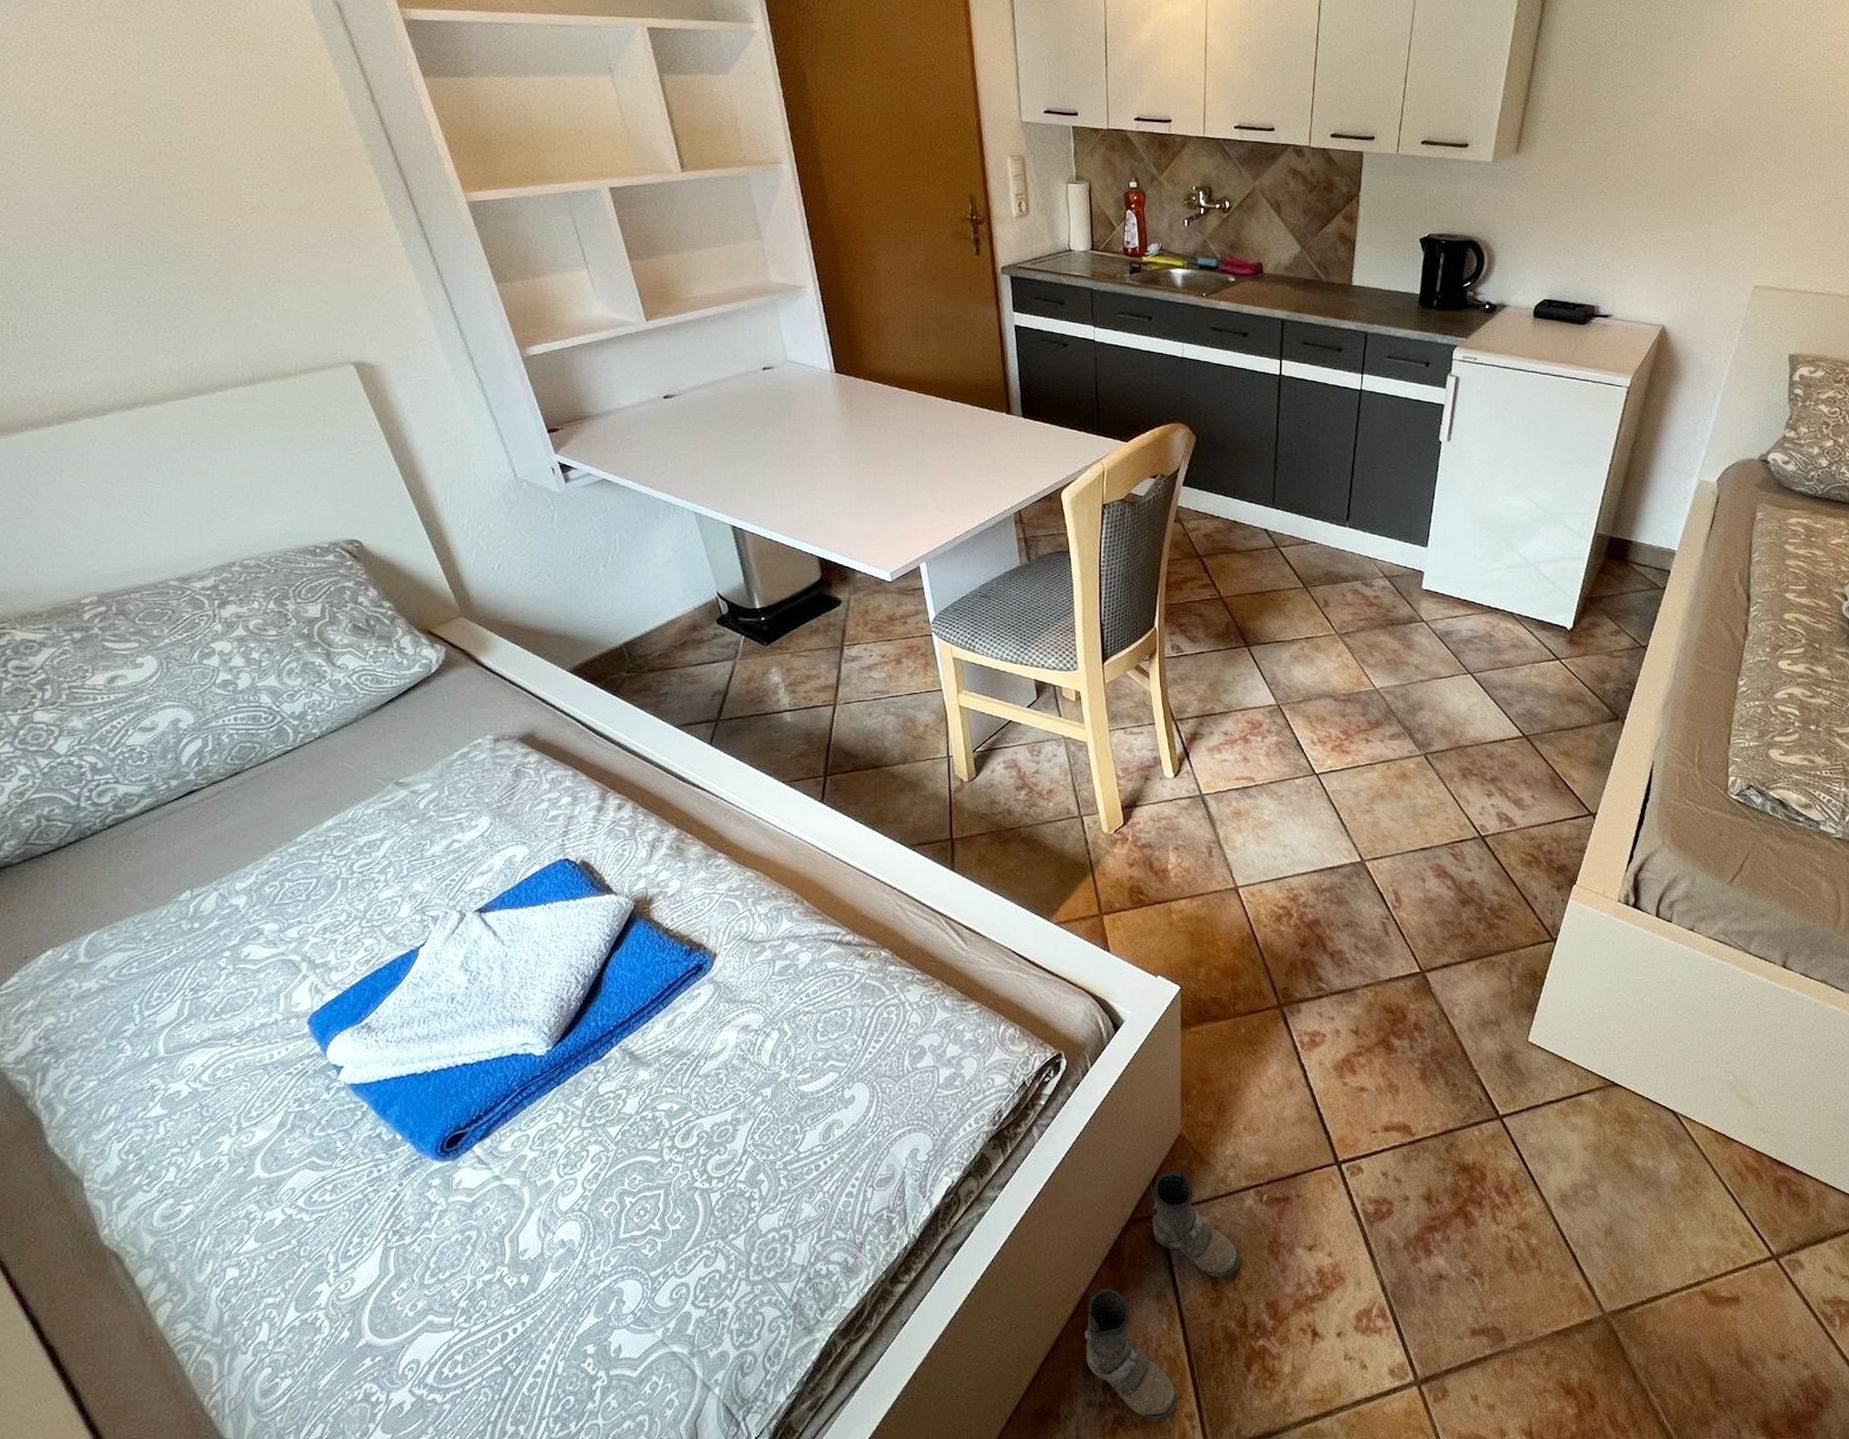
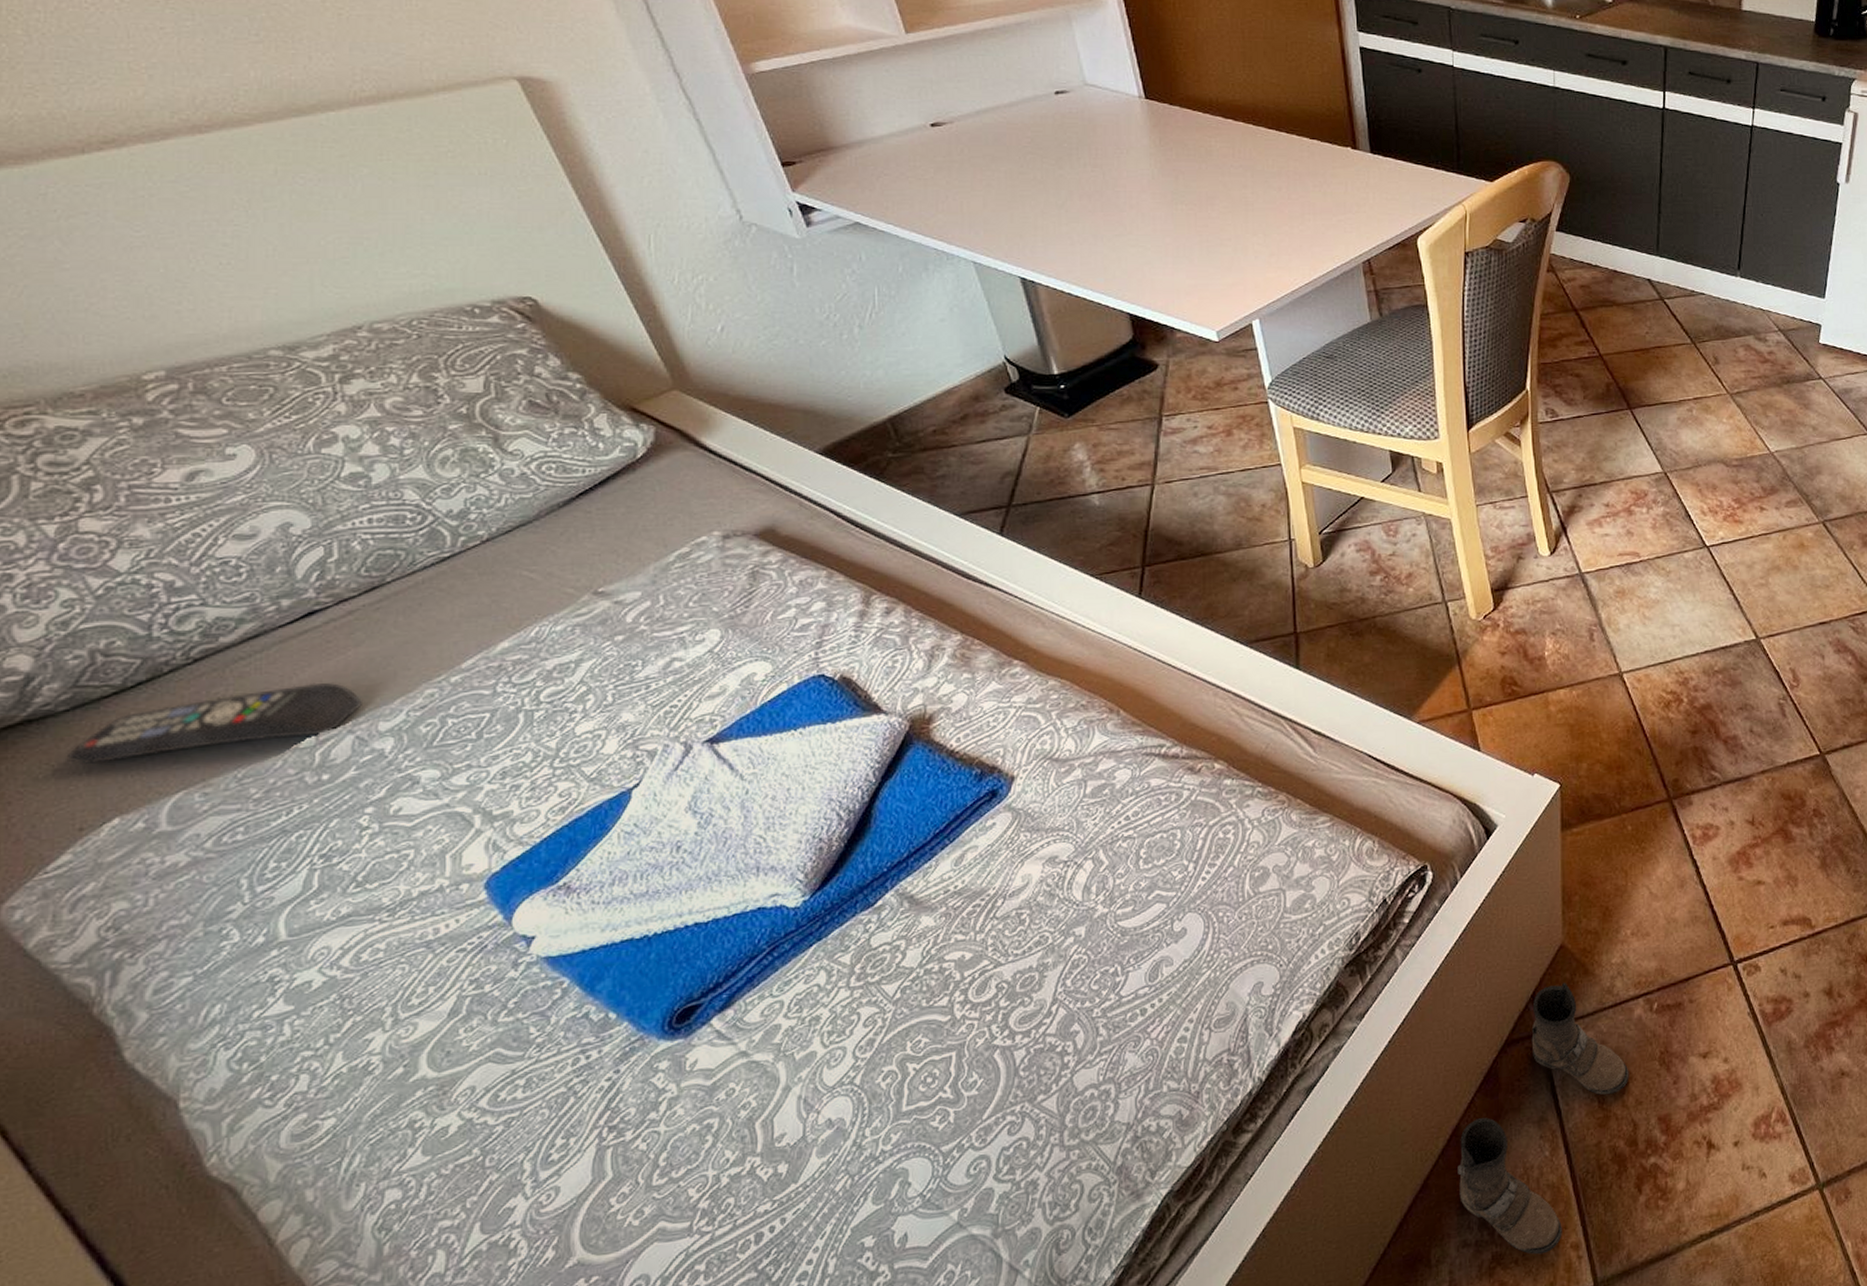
remote control: none [19,848,225,907] -> present [68,682,362,765]

